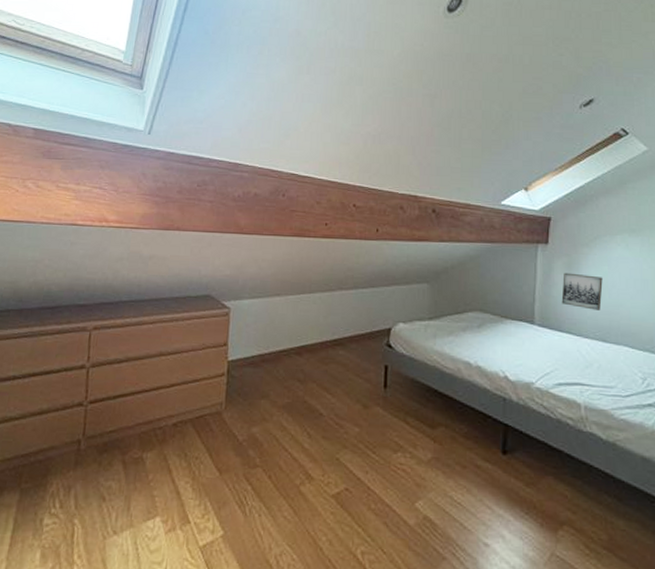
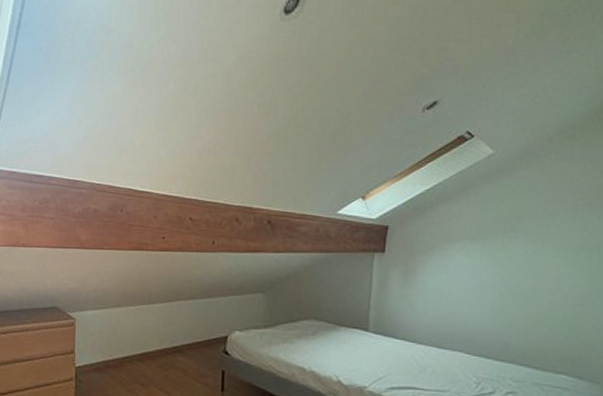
wall art: present [561,272,603,310] -> none [397,280,440,317]

